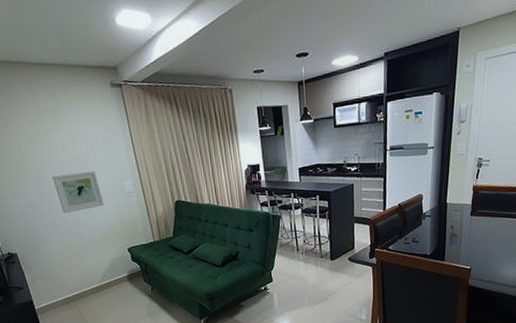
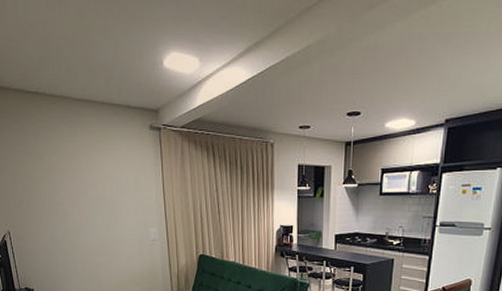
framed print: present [52,170,104,214] -> none [79,213,126,255]

